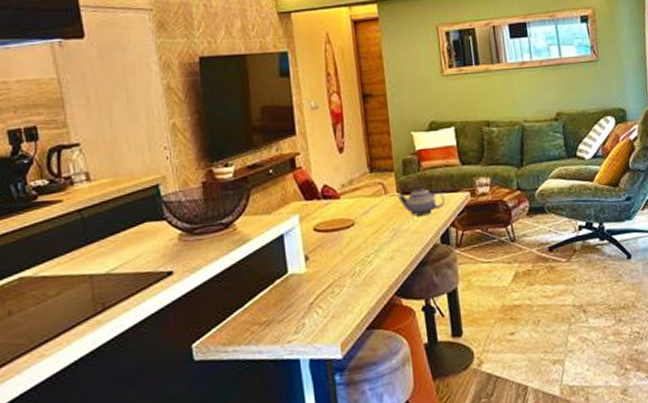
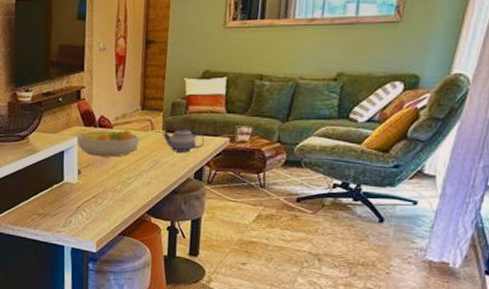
fruit bowl: none [296,197,374,235] -> present [76,129,140,157]

